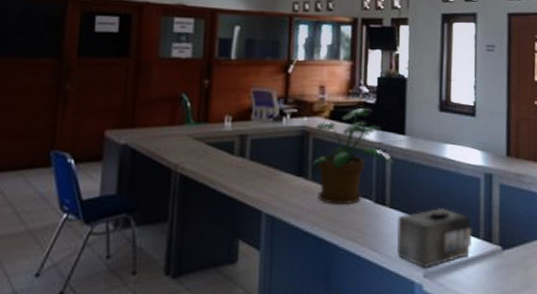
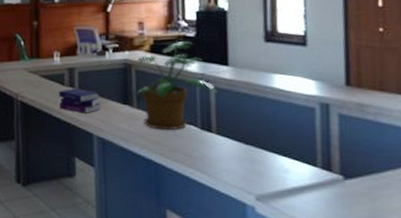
book: none [226,158,272,188] -> present [59,88,100,114]
tissue box: present [398,208,472,268] -> none [225,136,308,191]

